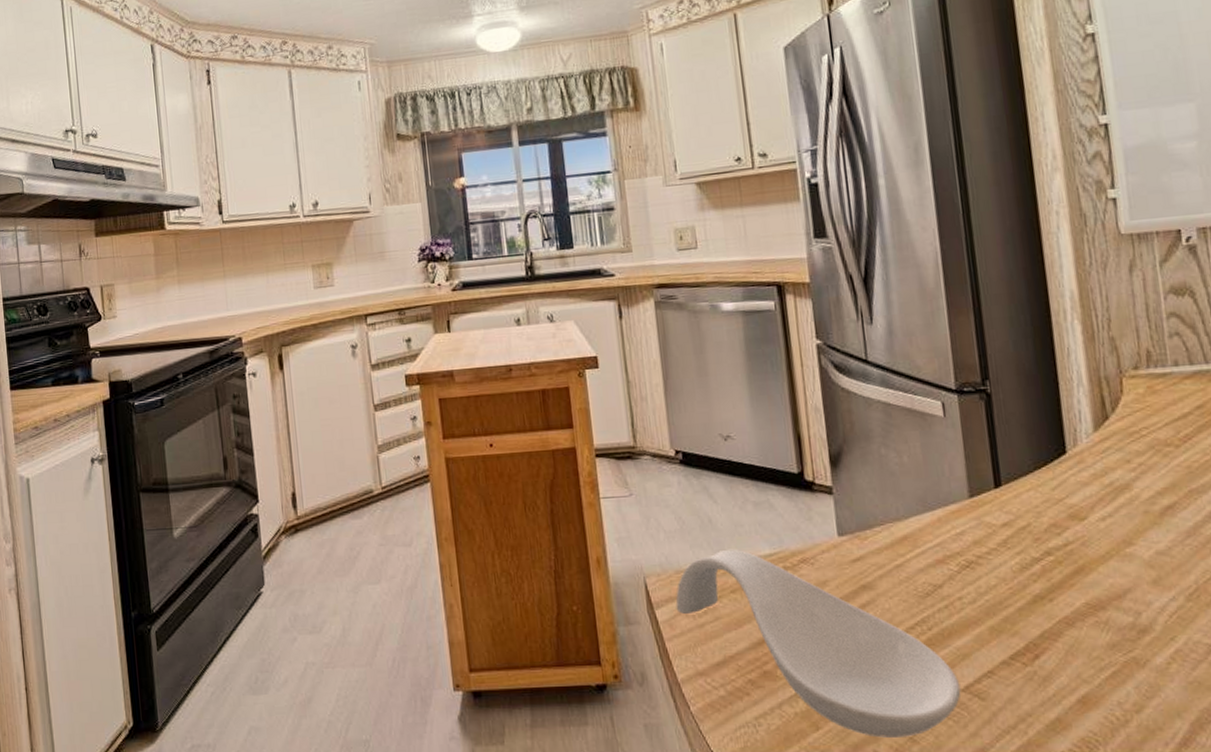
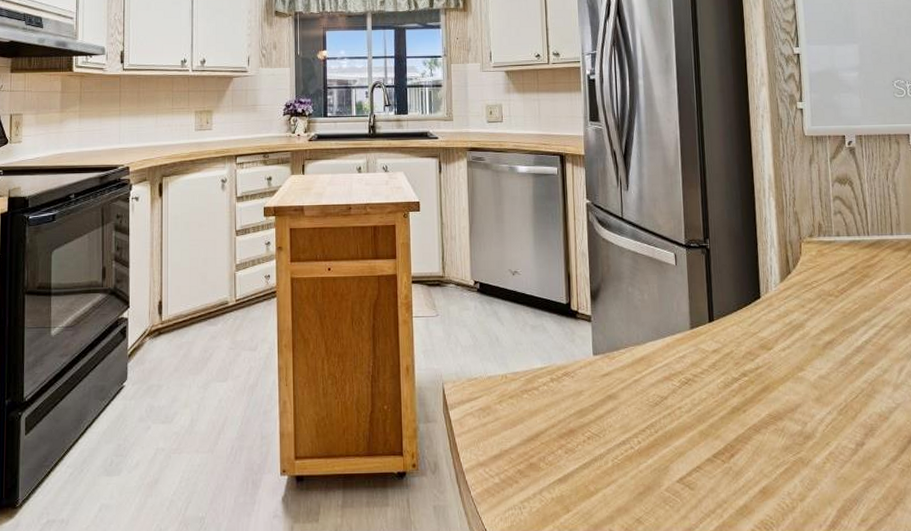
spoon rest: present [675,548,961,738] -> none [466,362,677,519]

